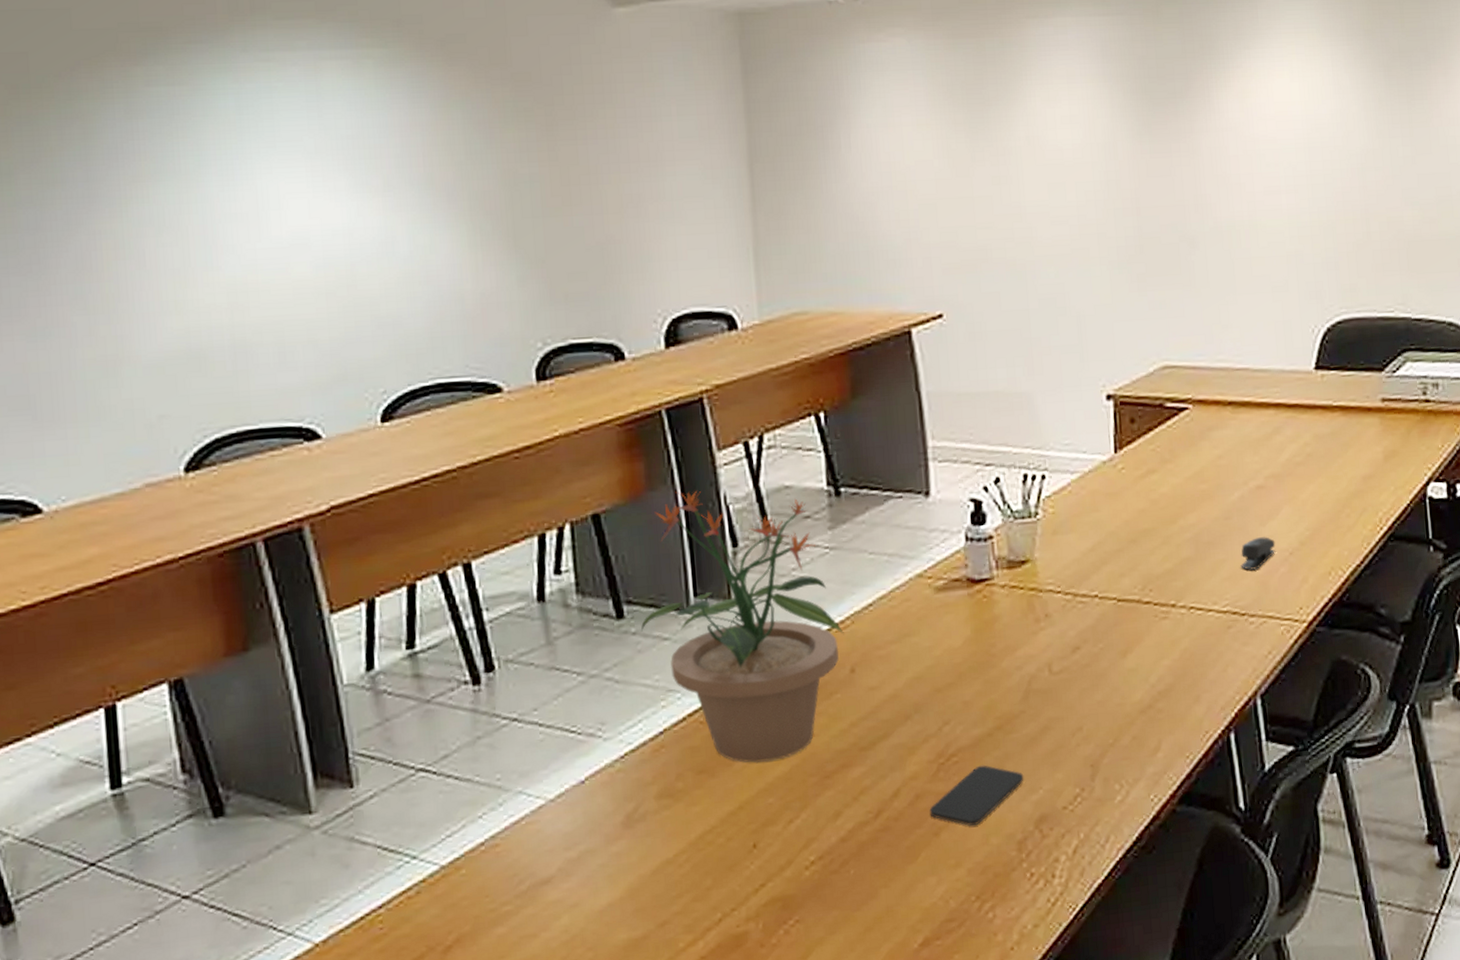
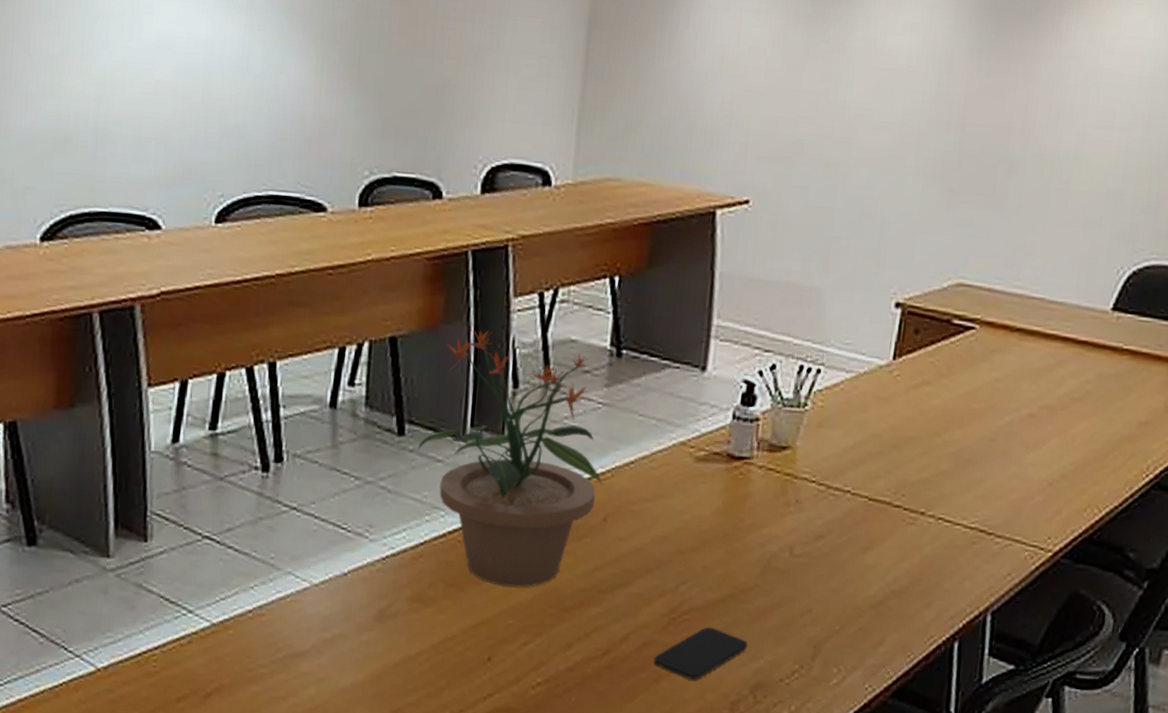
stapler: present [1241,537,1276,570] -> none [997,463,1037,494]

